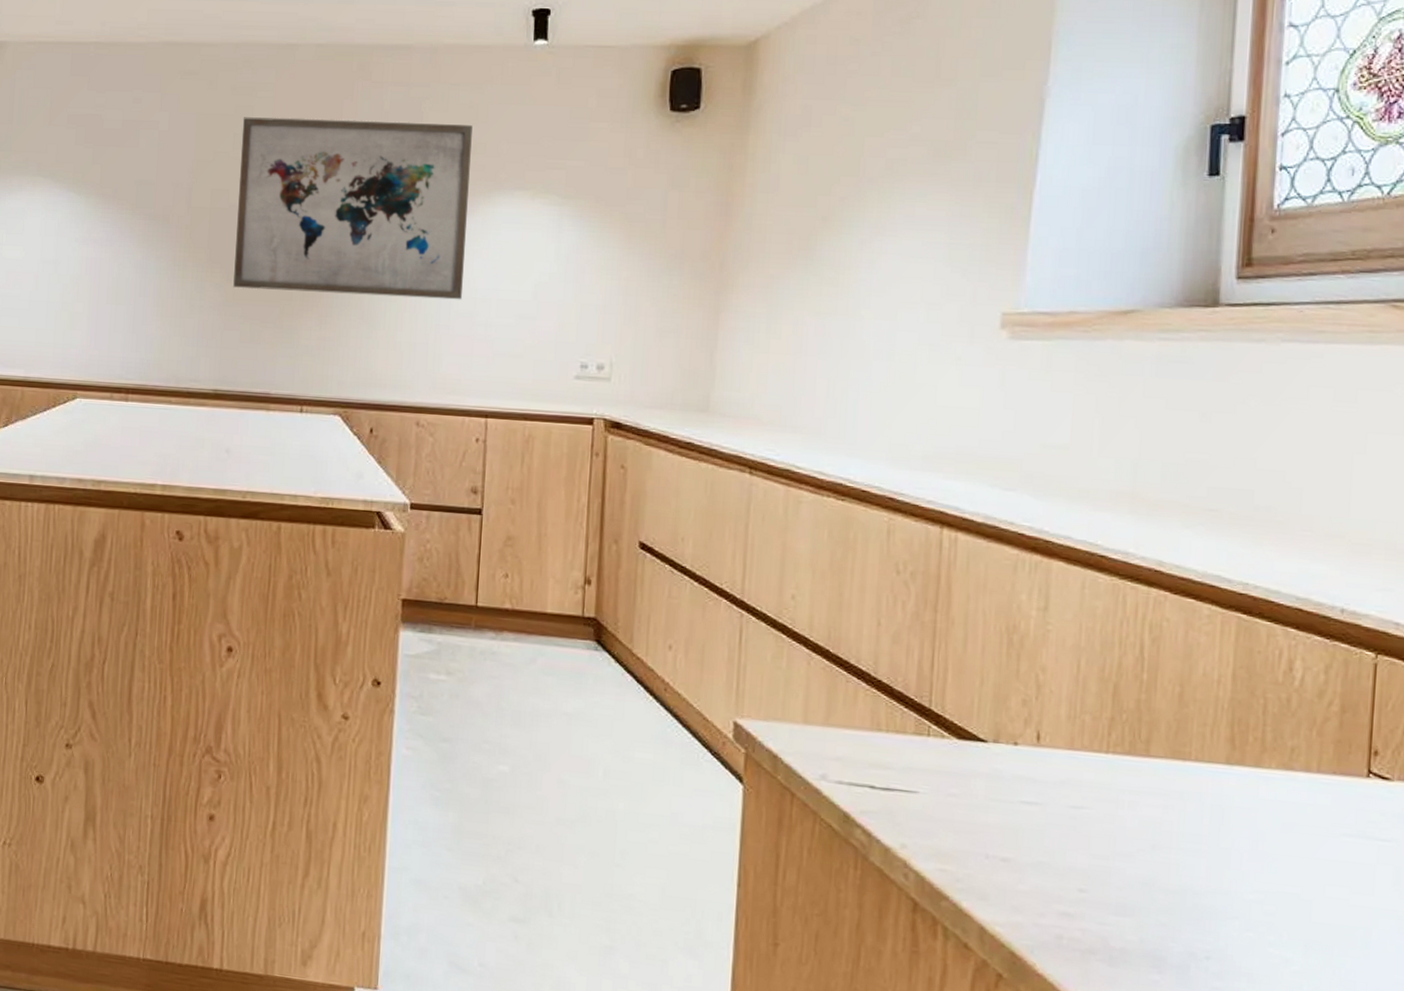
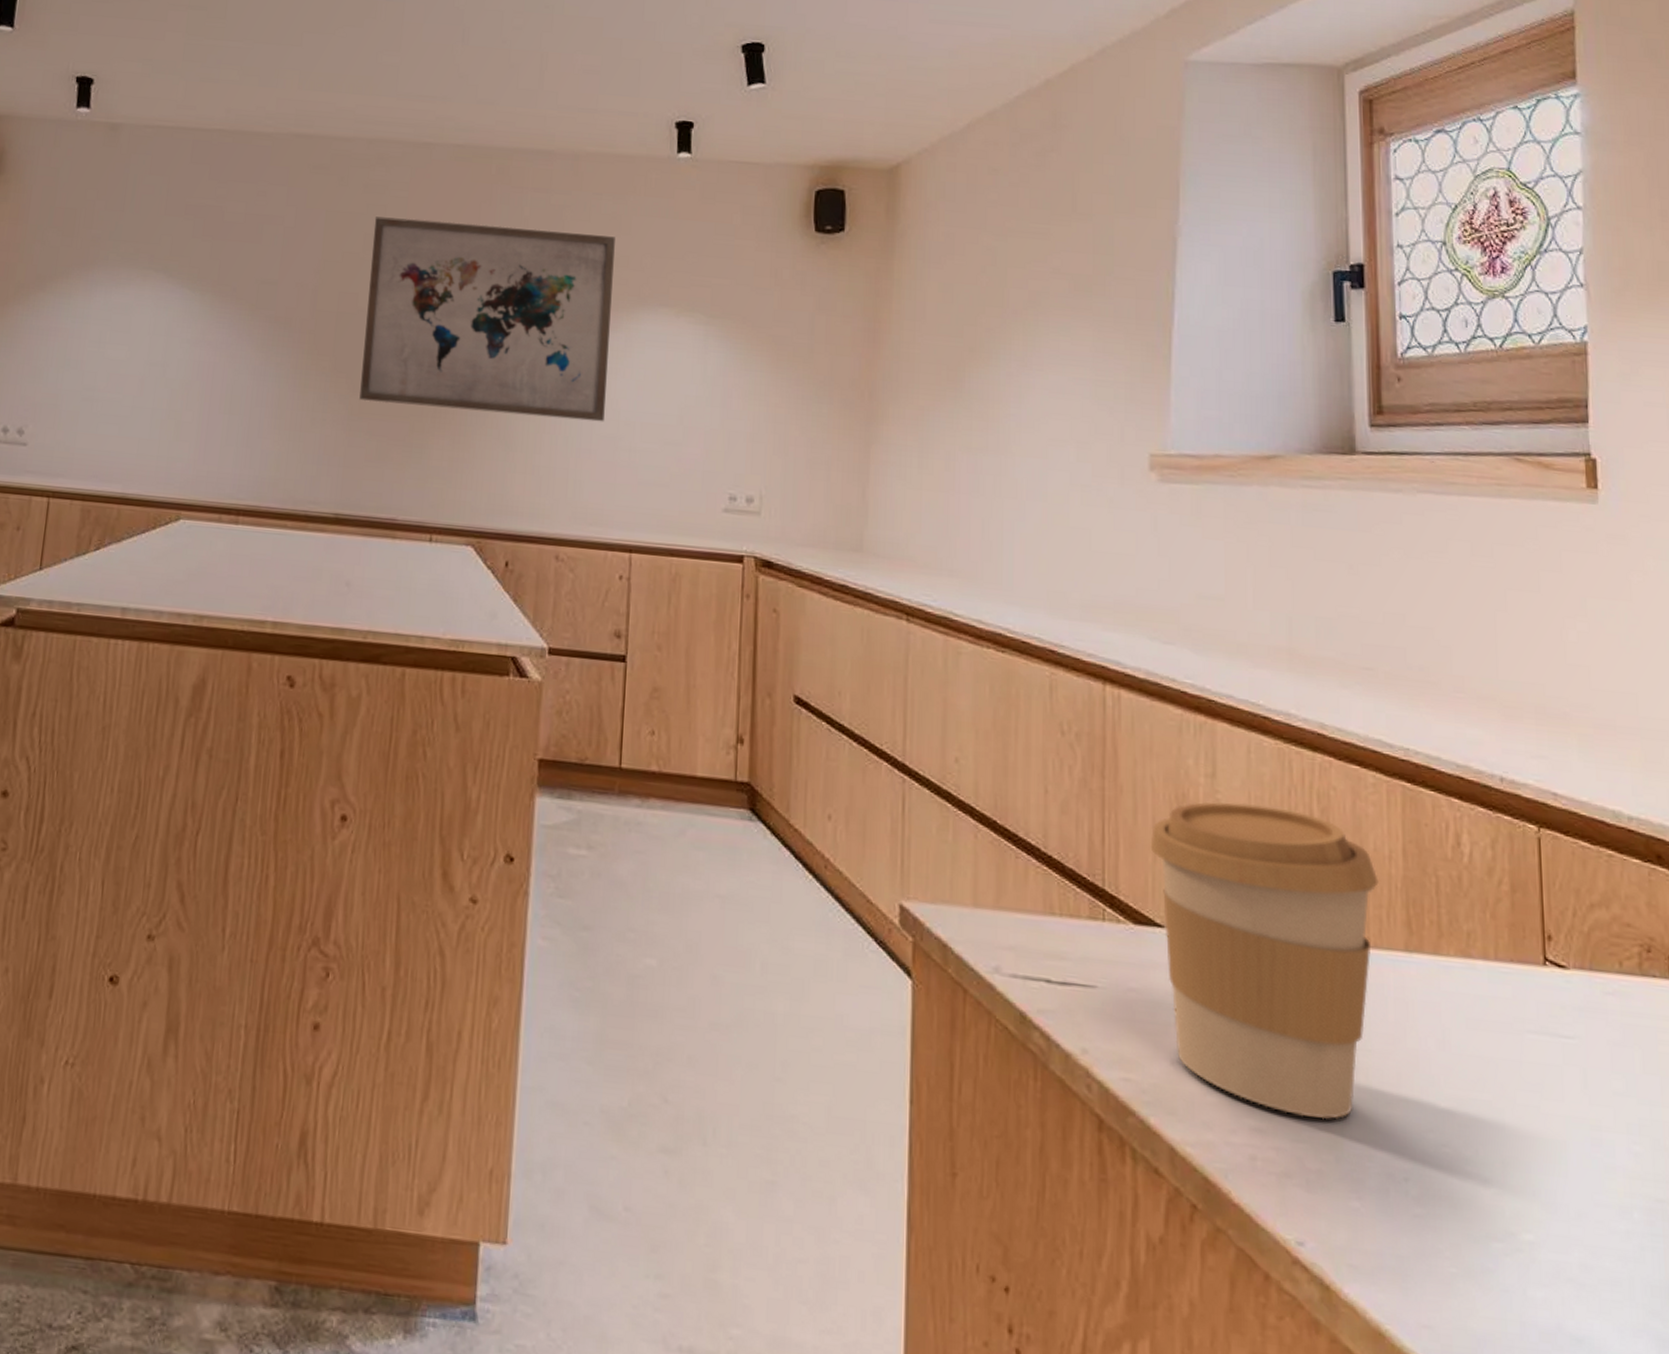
coffee cup: none [978,632,1205,907] -> present [1150,801,1379,1120]

